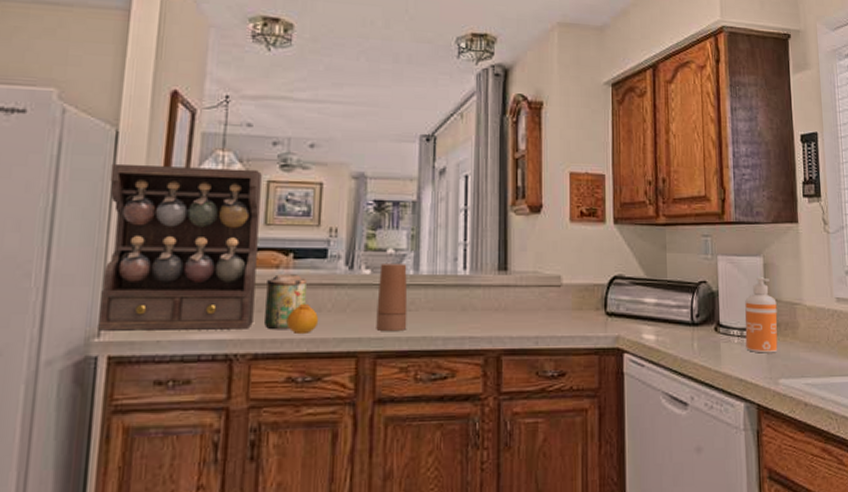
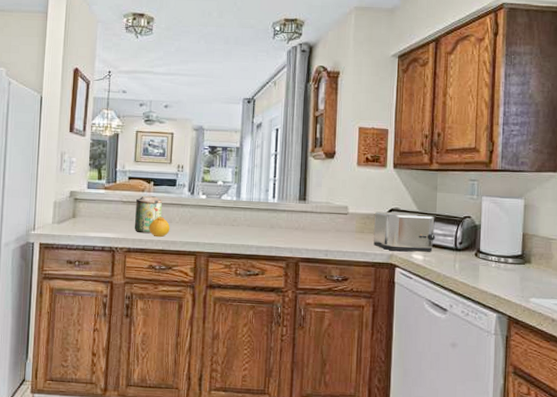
spice rack: present [98,163,262,331] -> none [34,118,133,231]
canister: present [376,264,408,332] -> none [209,192,232,240]
toaster: none [594,280,668,332] -> present [373,211,435,252]
soap dispenser: present [745,277,778,353] -> none [502,215,534,277]

